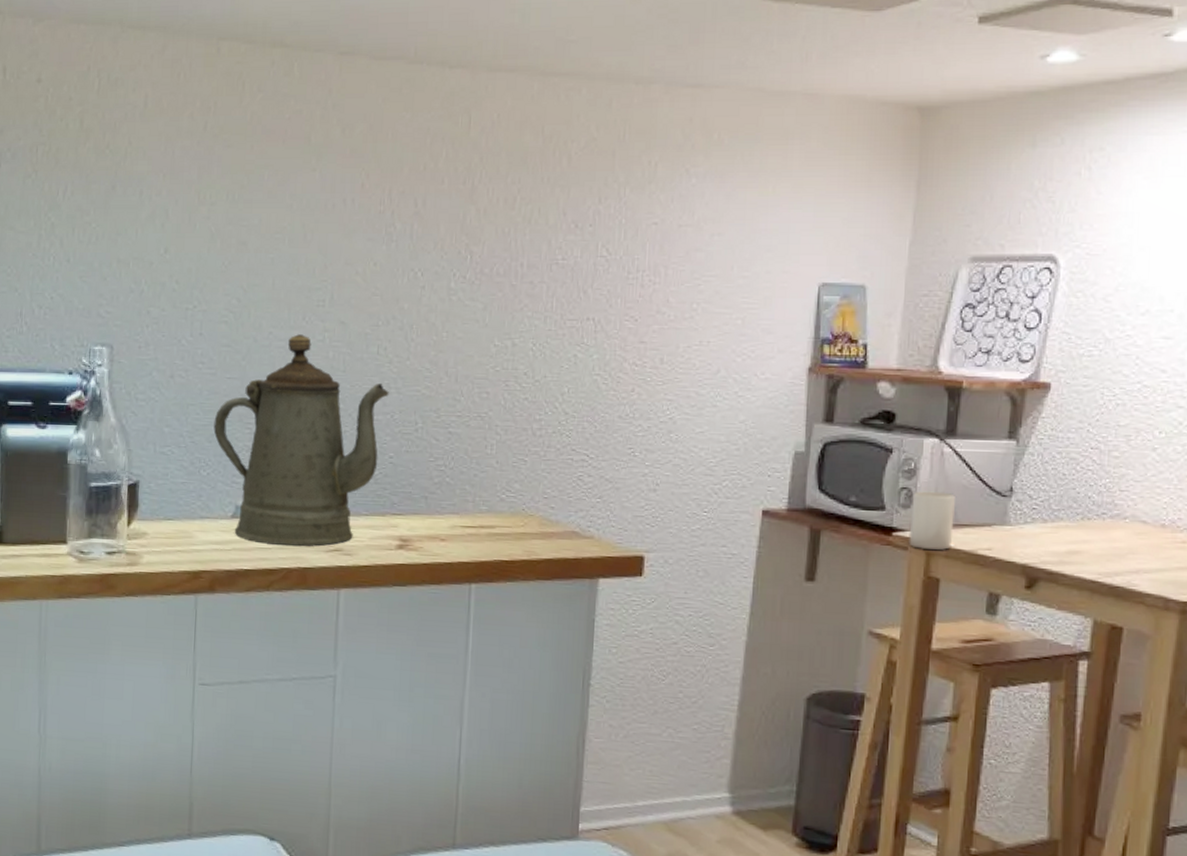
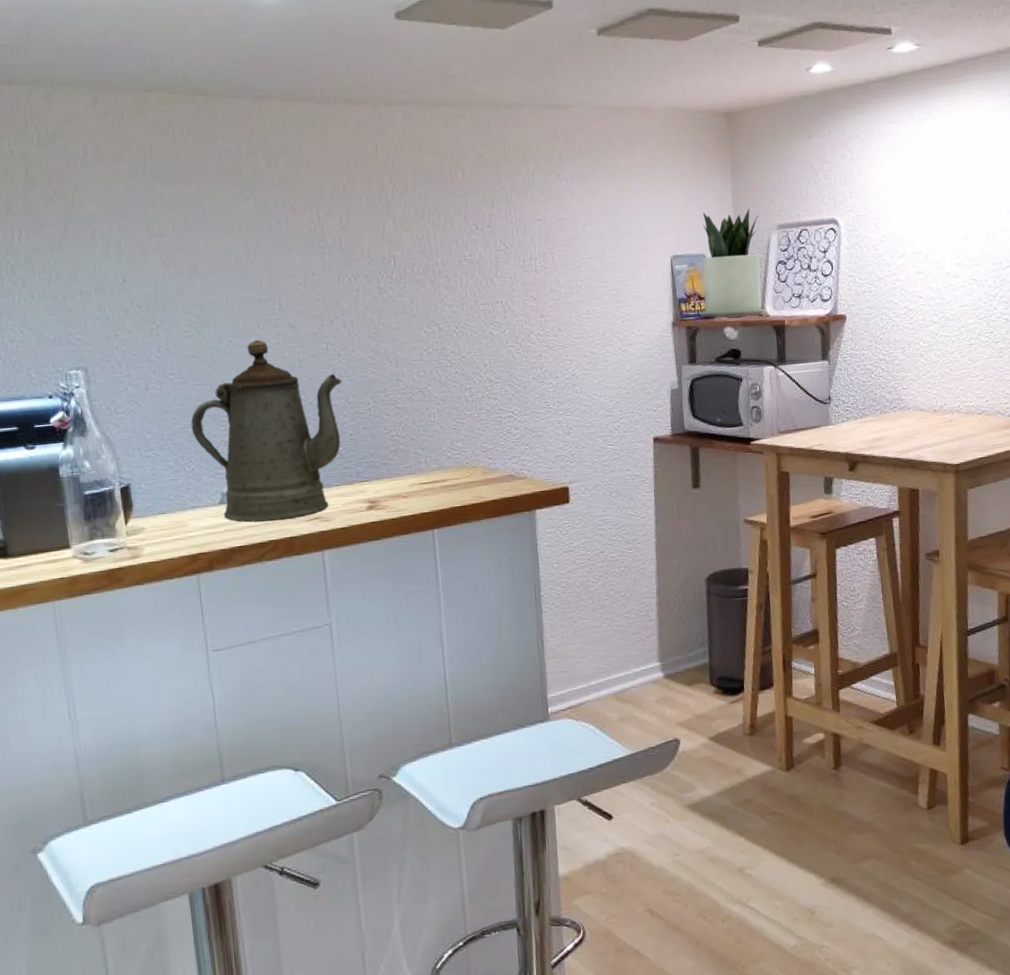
planter: none [846,231,945,371] -> present [699,208,768,319]
mug: present [909,491,957,550] -> none [761,406,794,452]

